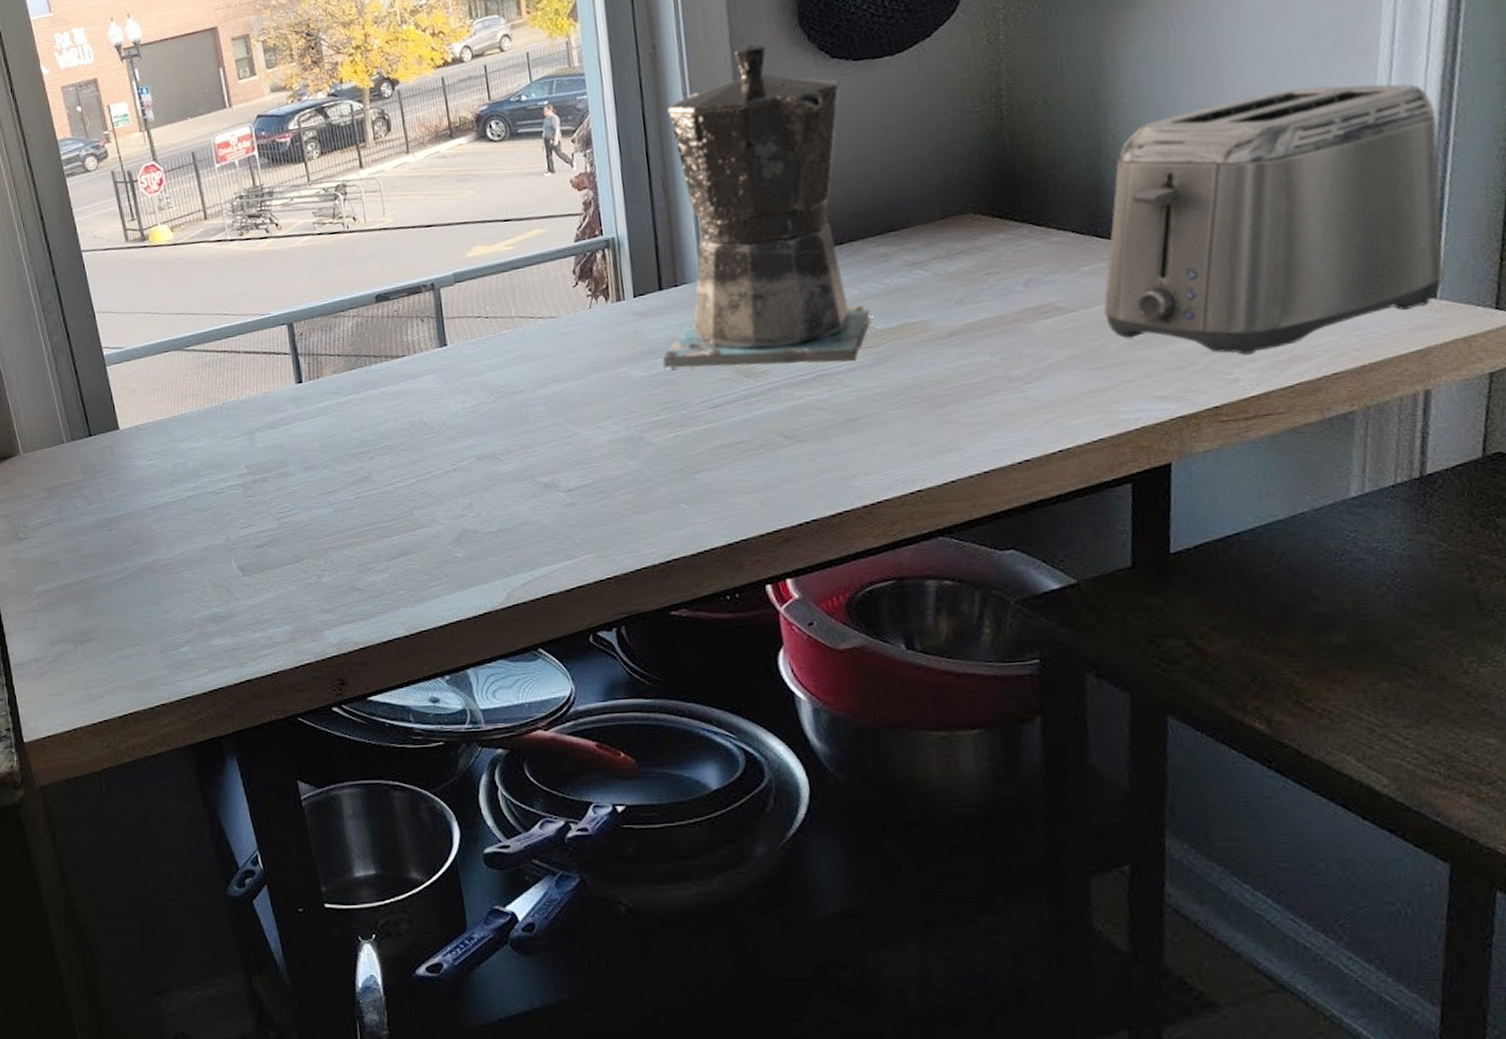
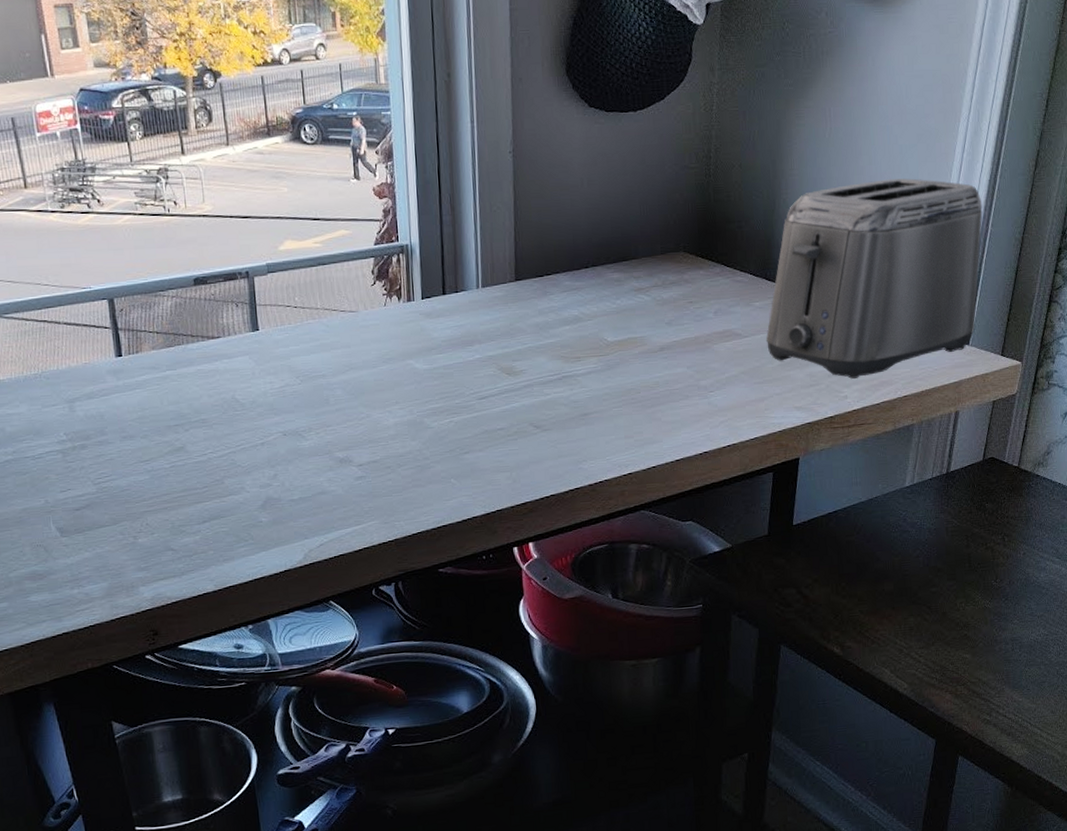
coffee maker: present [662,44,871,369] -> none [442,85,605,367]

